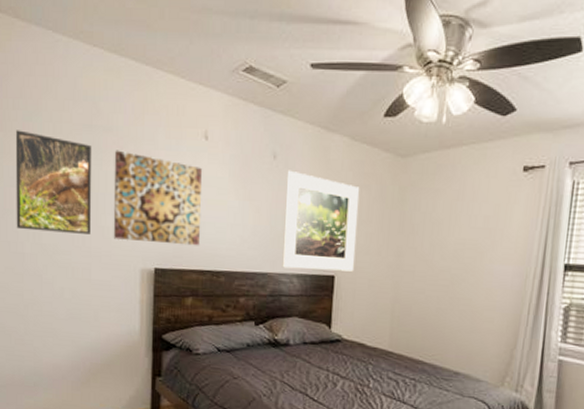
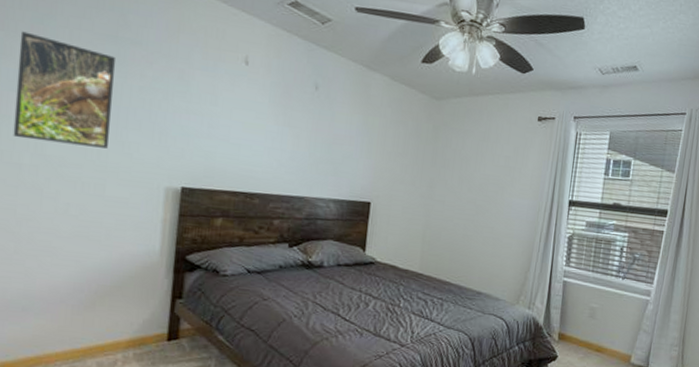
wall art: present [113,150,202,246] -> none [135,64,240,168]
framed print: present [282,170,360,272] -> none [319,101,397,199]

